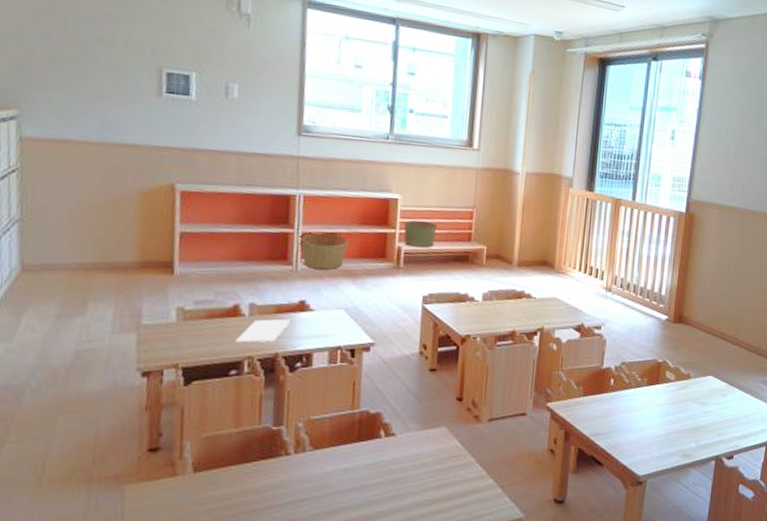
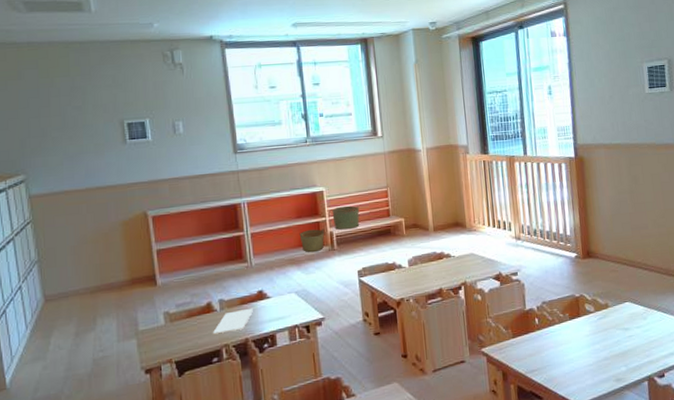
basket: present [300,232,349,270] -> none [251,229,289,263]
basket: none [361,240,391,266] -> present [299,228,324,252]

